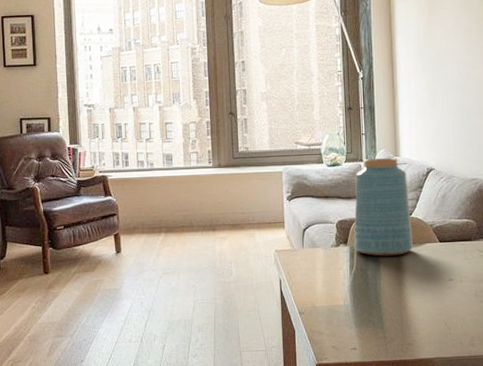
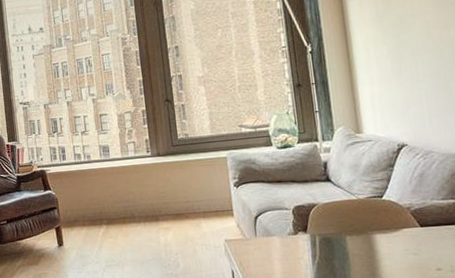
vase: present [353,158,413,256] -> none [311,135,387,244]

